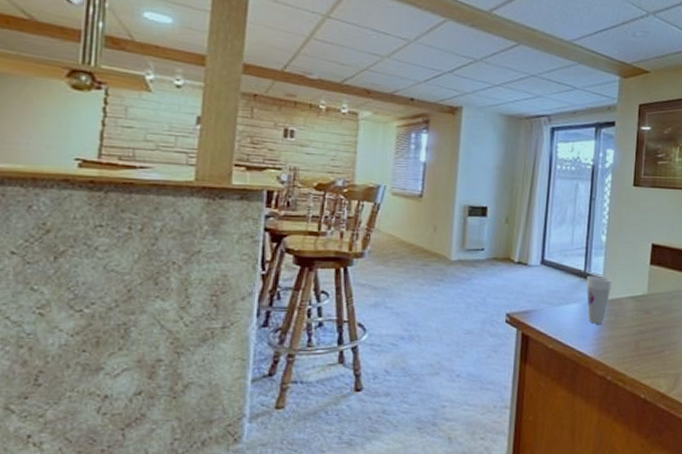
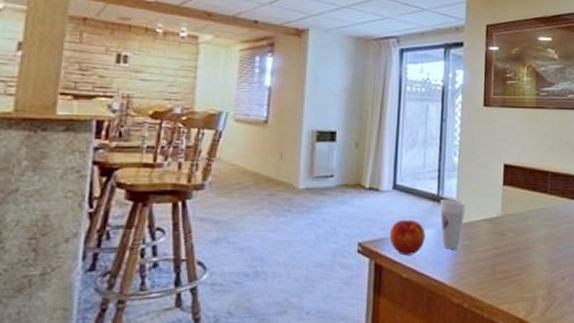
apple: none [536,293,572,328] -> present [389,219,425,256]

